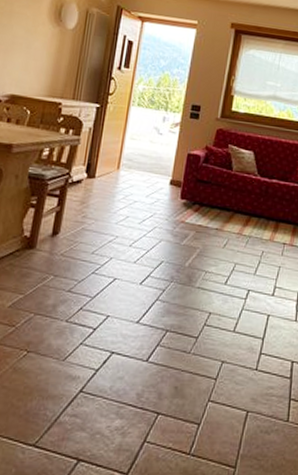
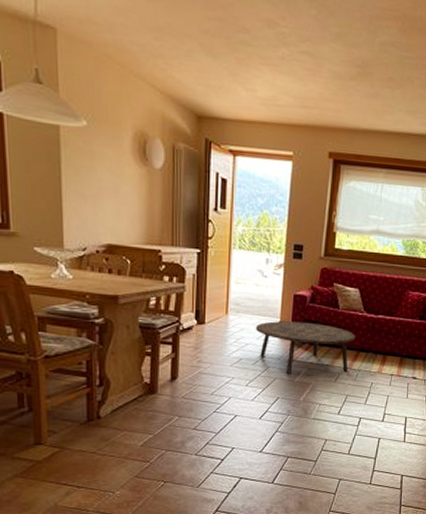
coffee table: none [145,179,248,237] -> present [255,321,356,373]

